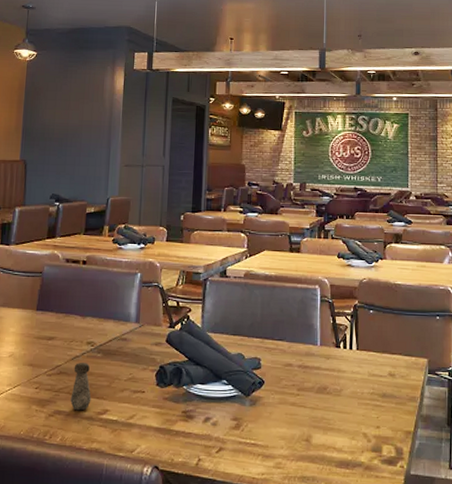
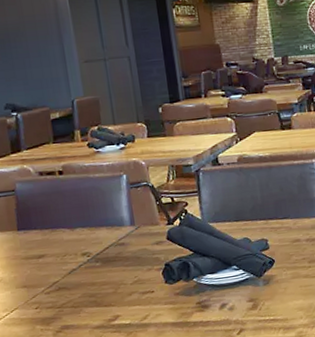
salt shaker: present [70,363,92,411] -> none [73,274,99,322]

